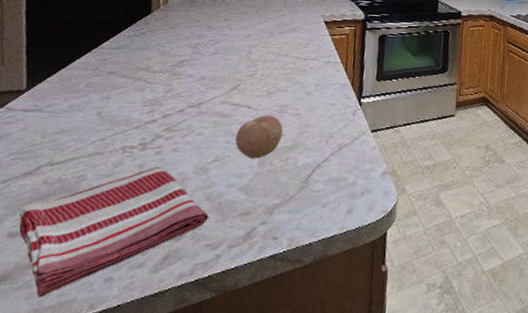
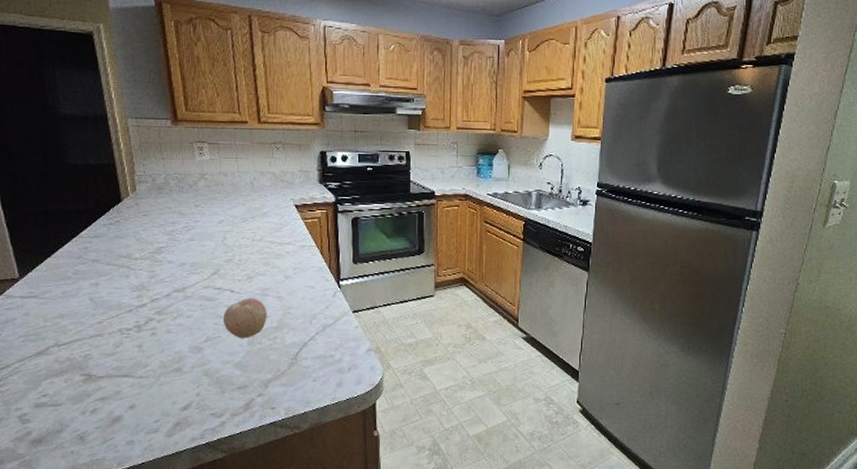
dish towel: present [19,166,209,298] -> none [40,346,209,457]

